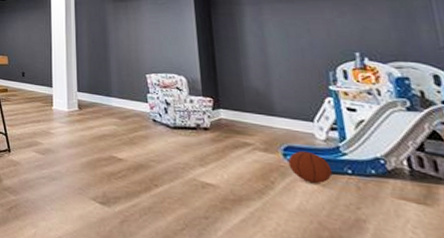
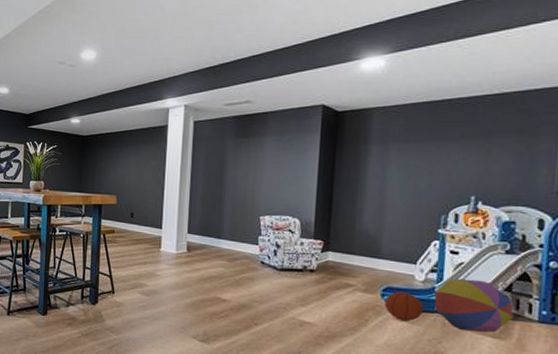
beachball: none [340,137,435,198] -> present [434,278,514,333]

